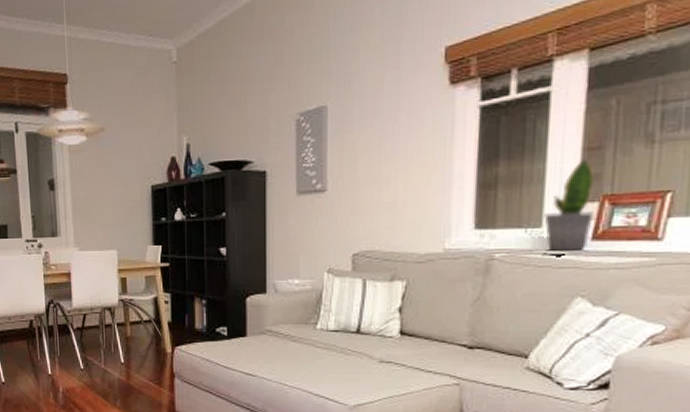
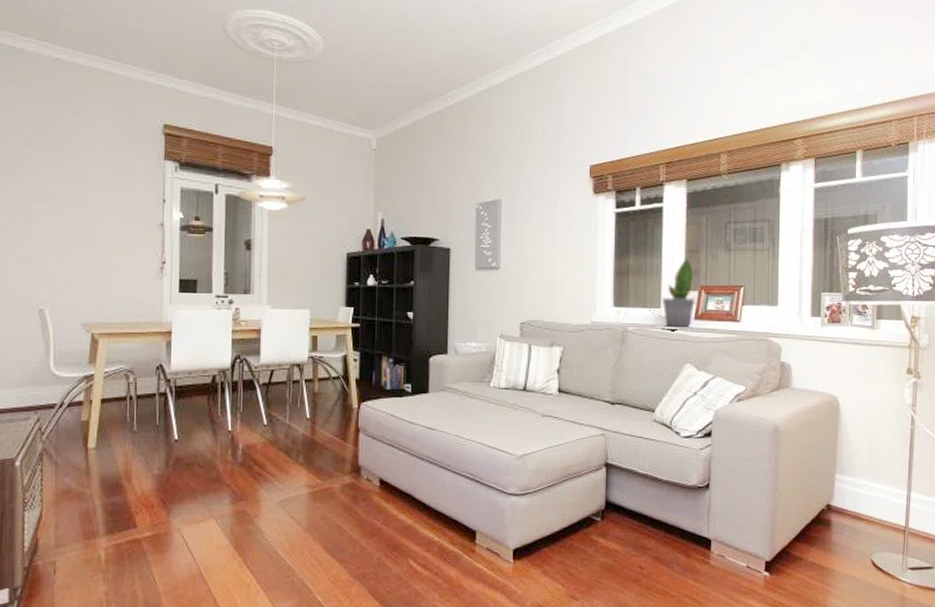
books: none [195,306,221,334] -> present [382,364,406,391]

